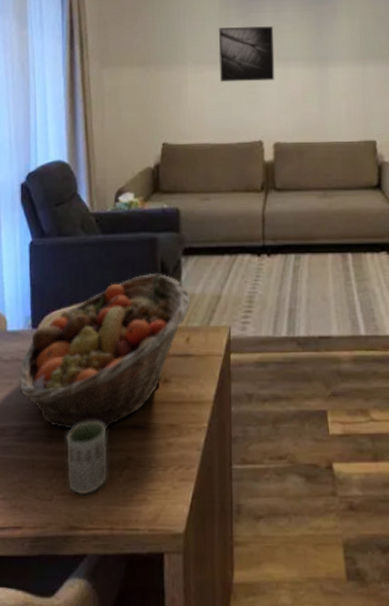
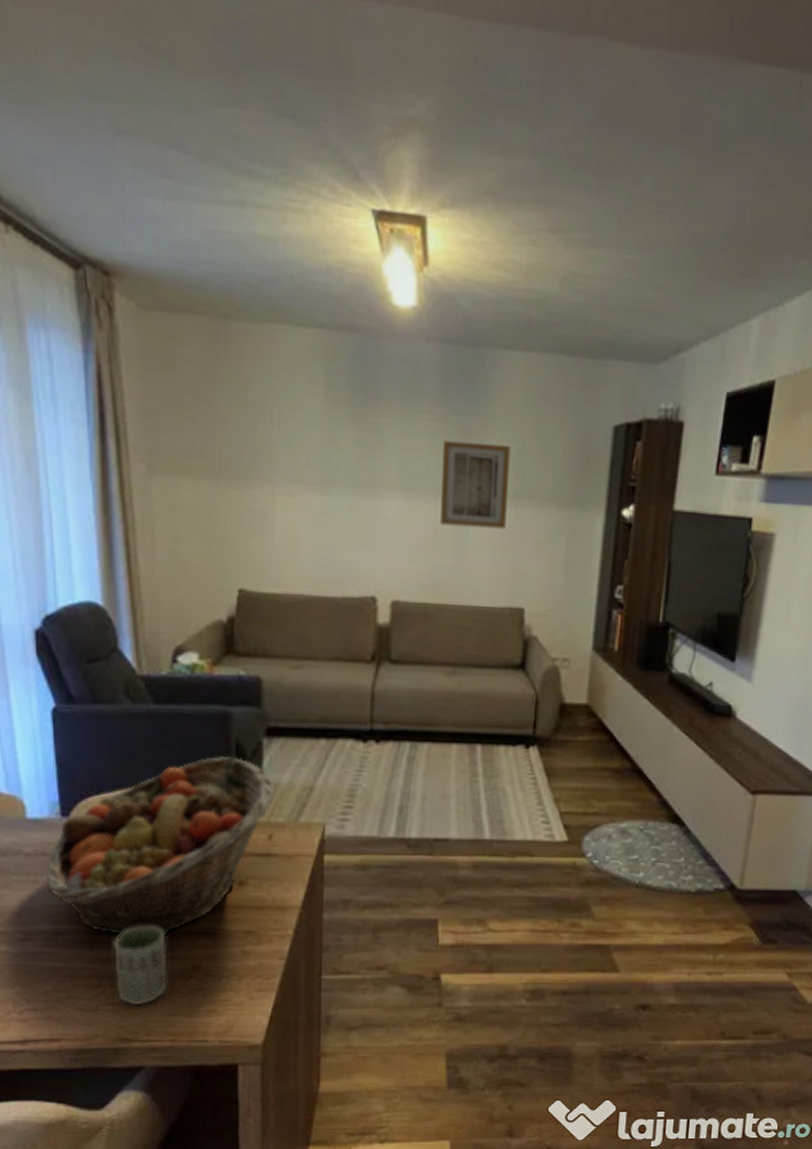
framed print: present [218,26,275,83] -> none [320,434,400,517]
wall art: none [306,22,356,84] -> present [440,440,511,529]

